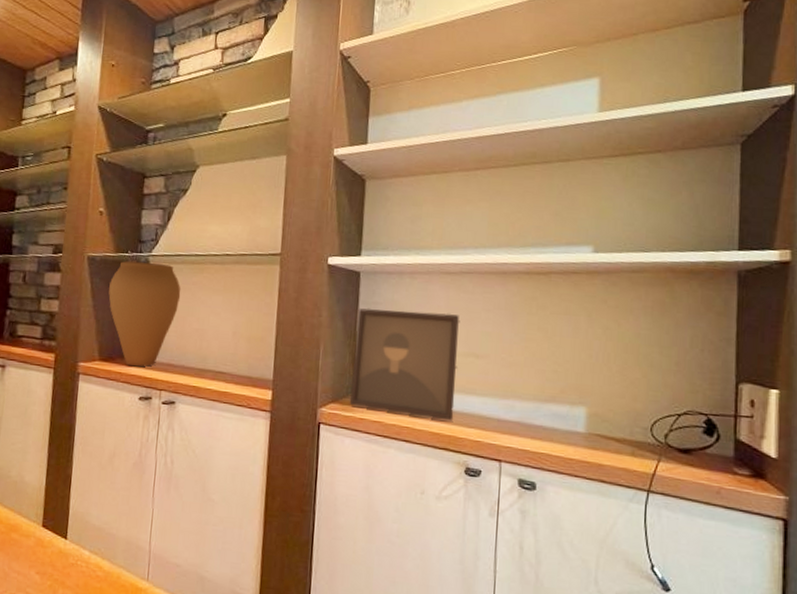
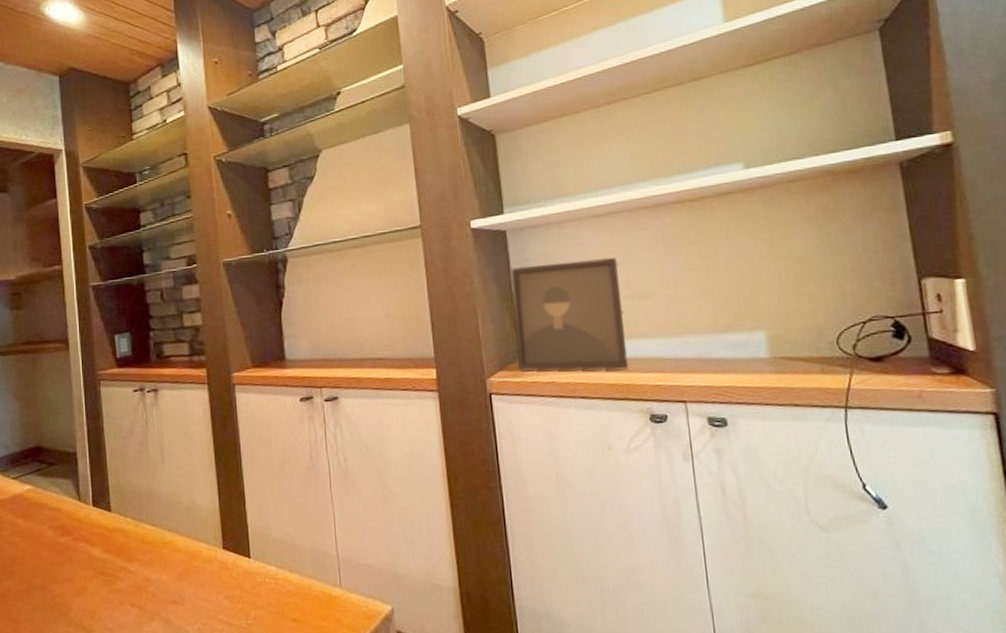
vase: present [109,261,181,367] -> none [250,257,325,368]

